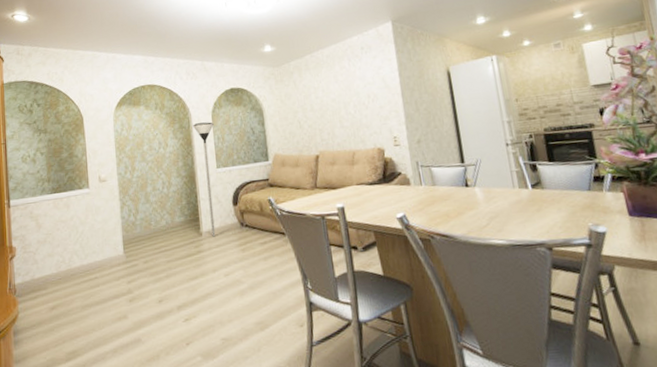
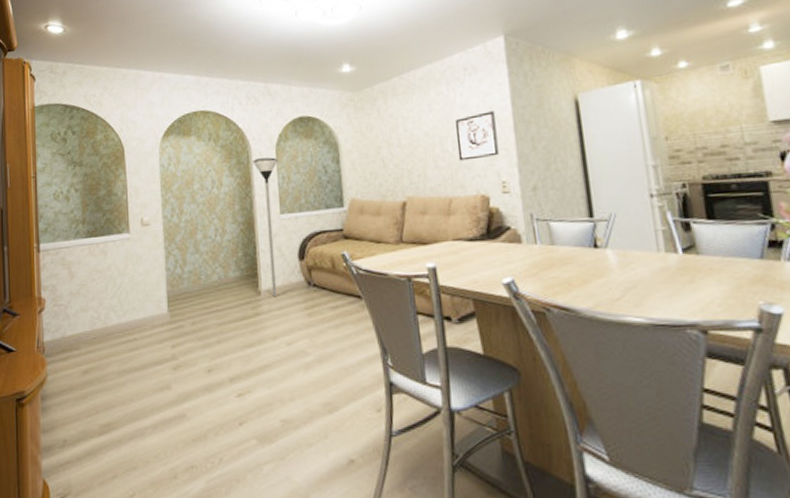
wall art: none [356,81,391,121] -> present [456,111,499,161]

